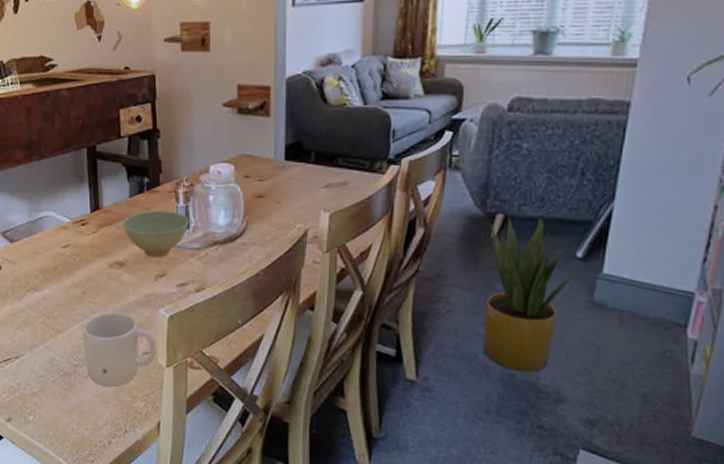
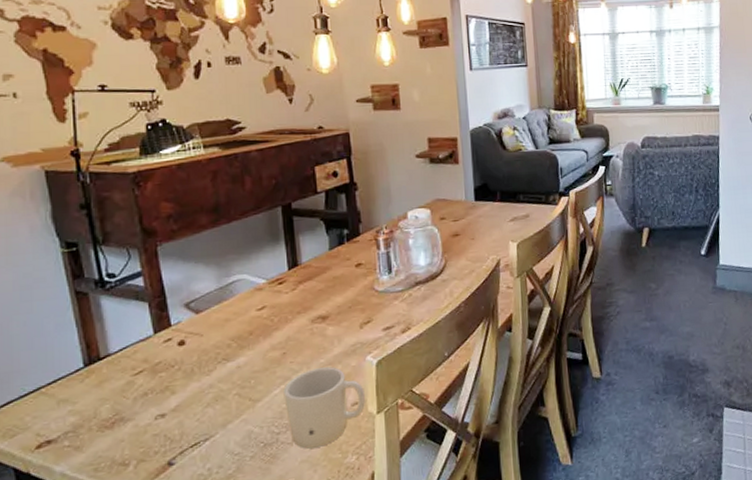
bowl: present [122,210,190,258] -> none [322,258,392,307]
planter: present [483,217,578,372] -> none [640,227,704,353]

